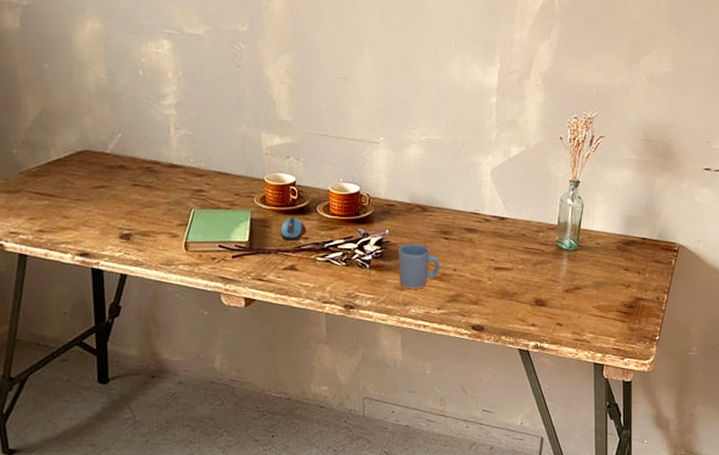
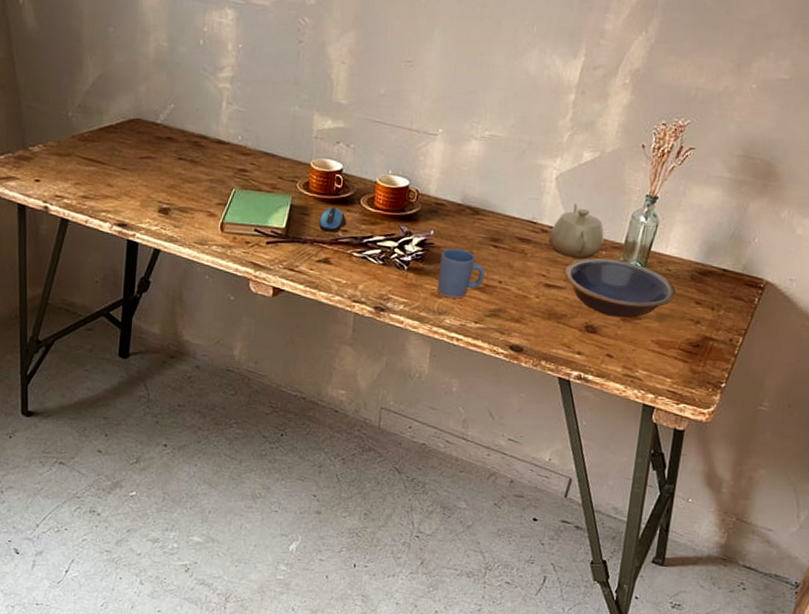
teapot: none [492,193,540,241] -> present [549,203,605,259]
bowl: none [510,239,607,290] -> present [564,258,676,319]

